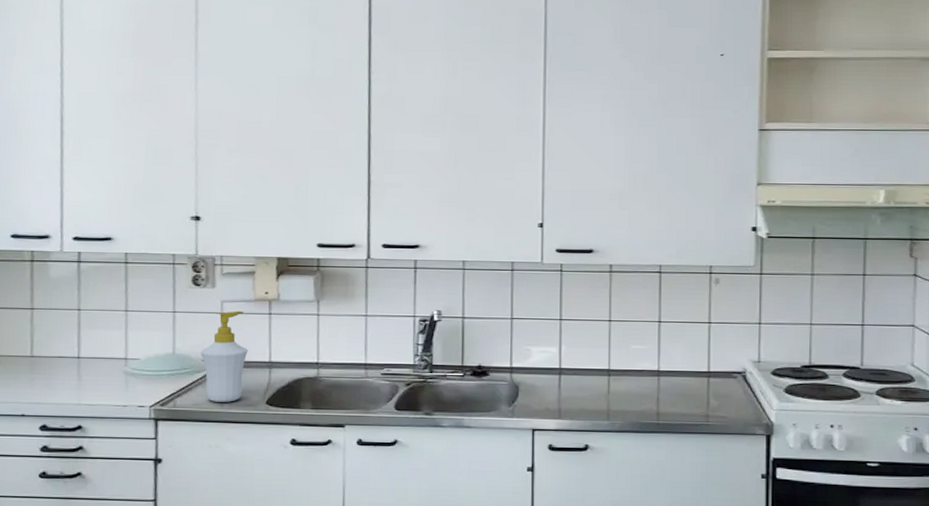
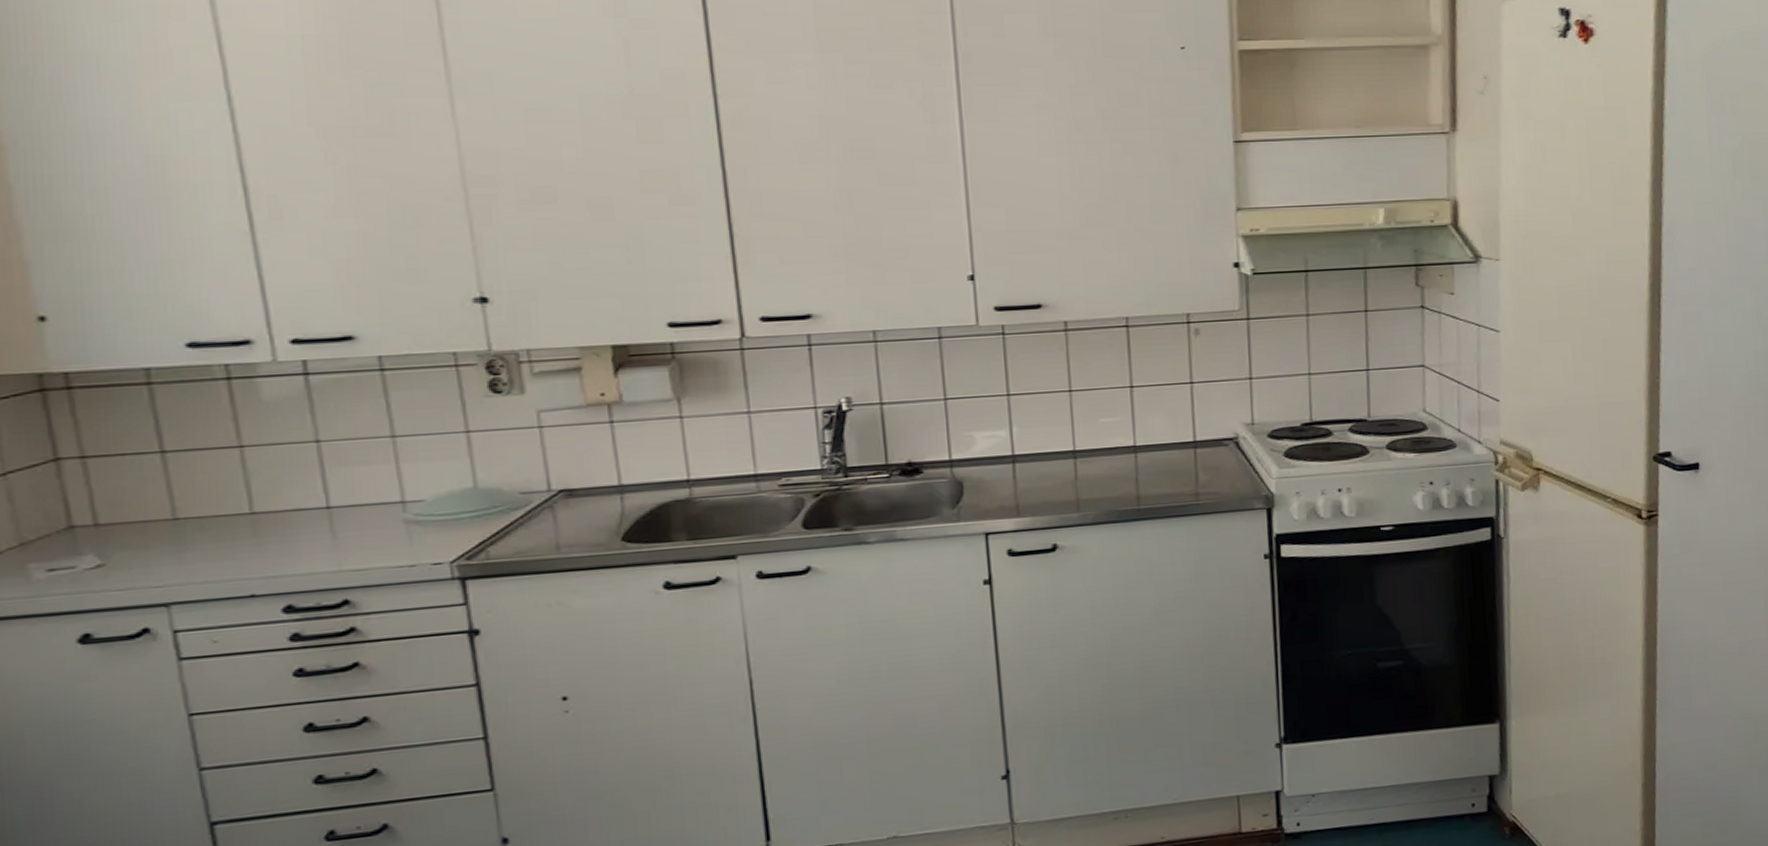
soap bottle: present [201,310,248,402] -> none [516,421,586,546]

